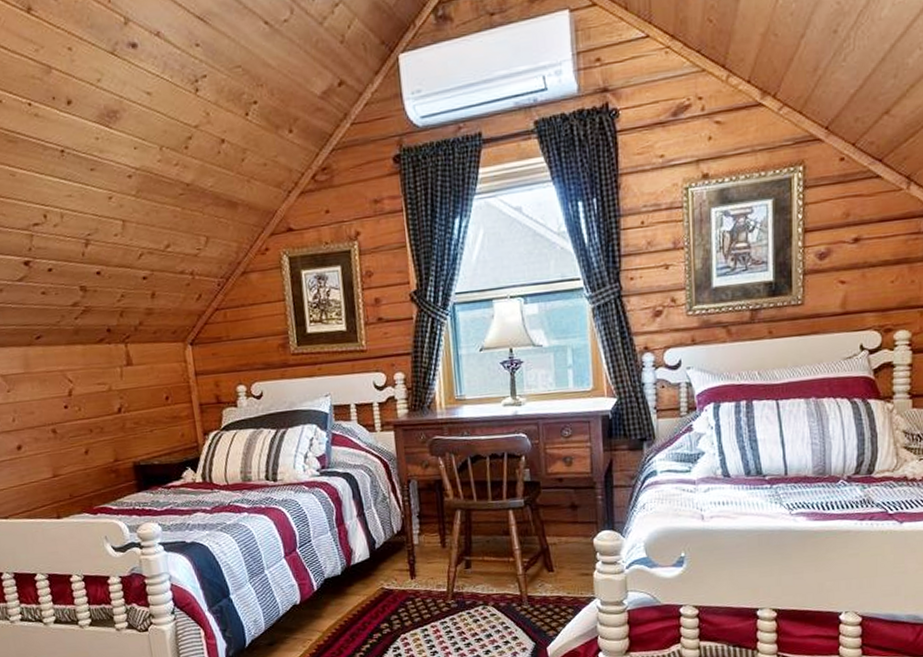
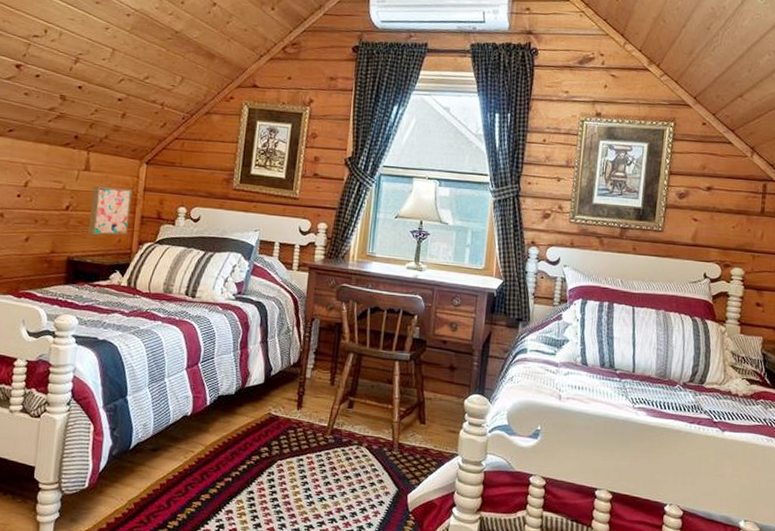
wall art: none [140,377,189,435] -> present [88,186,132,236]

